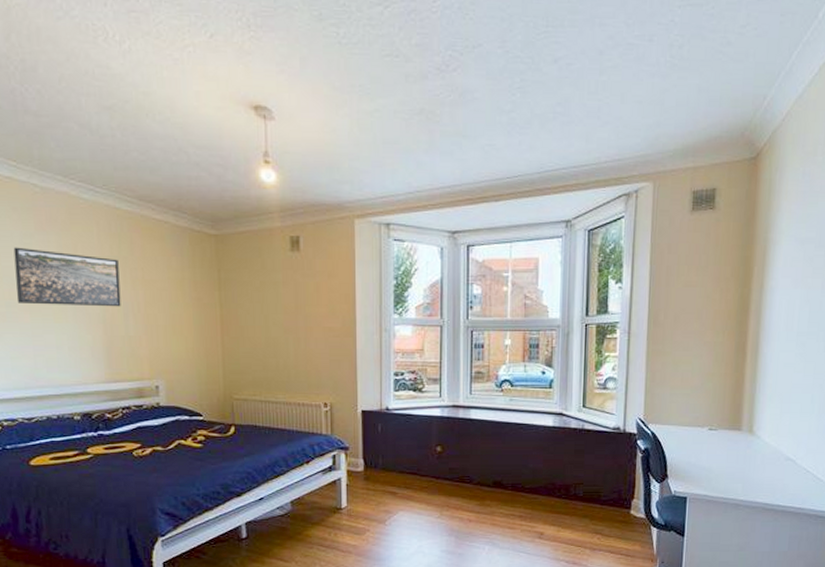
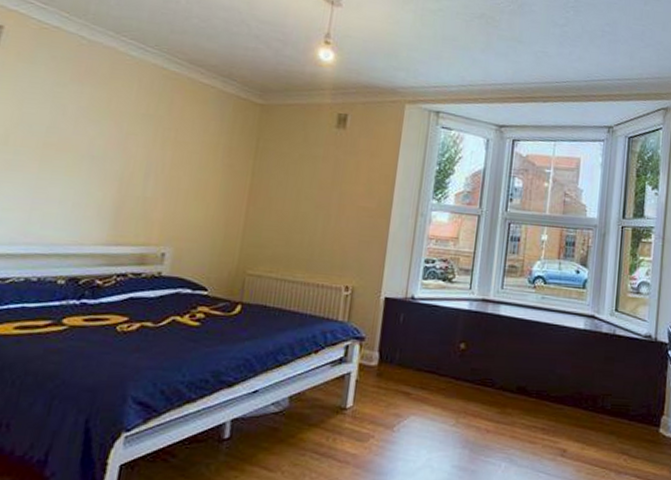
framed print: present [13,247,121,307] -> none [28,94,153,166]

